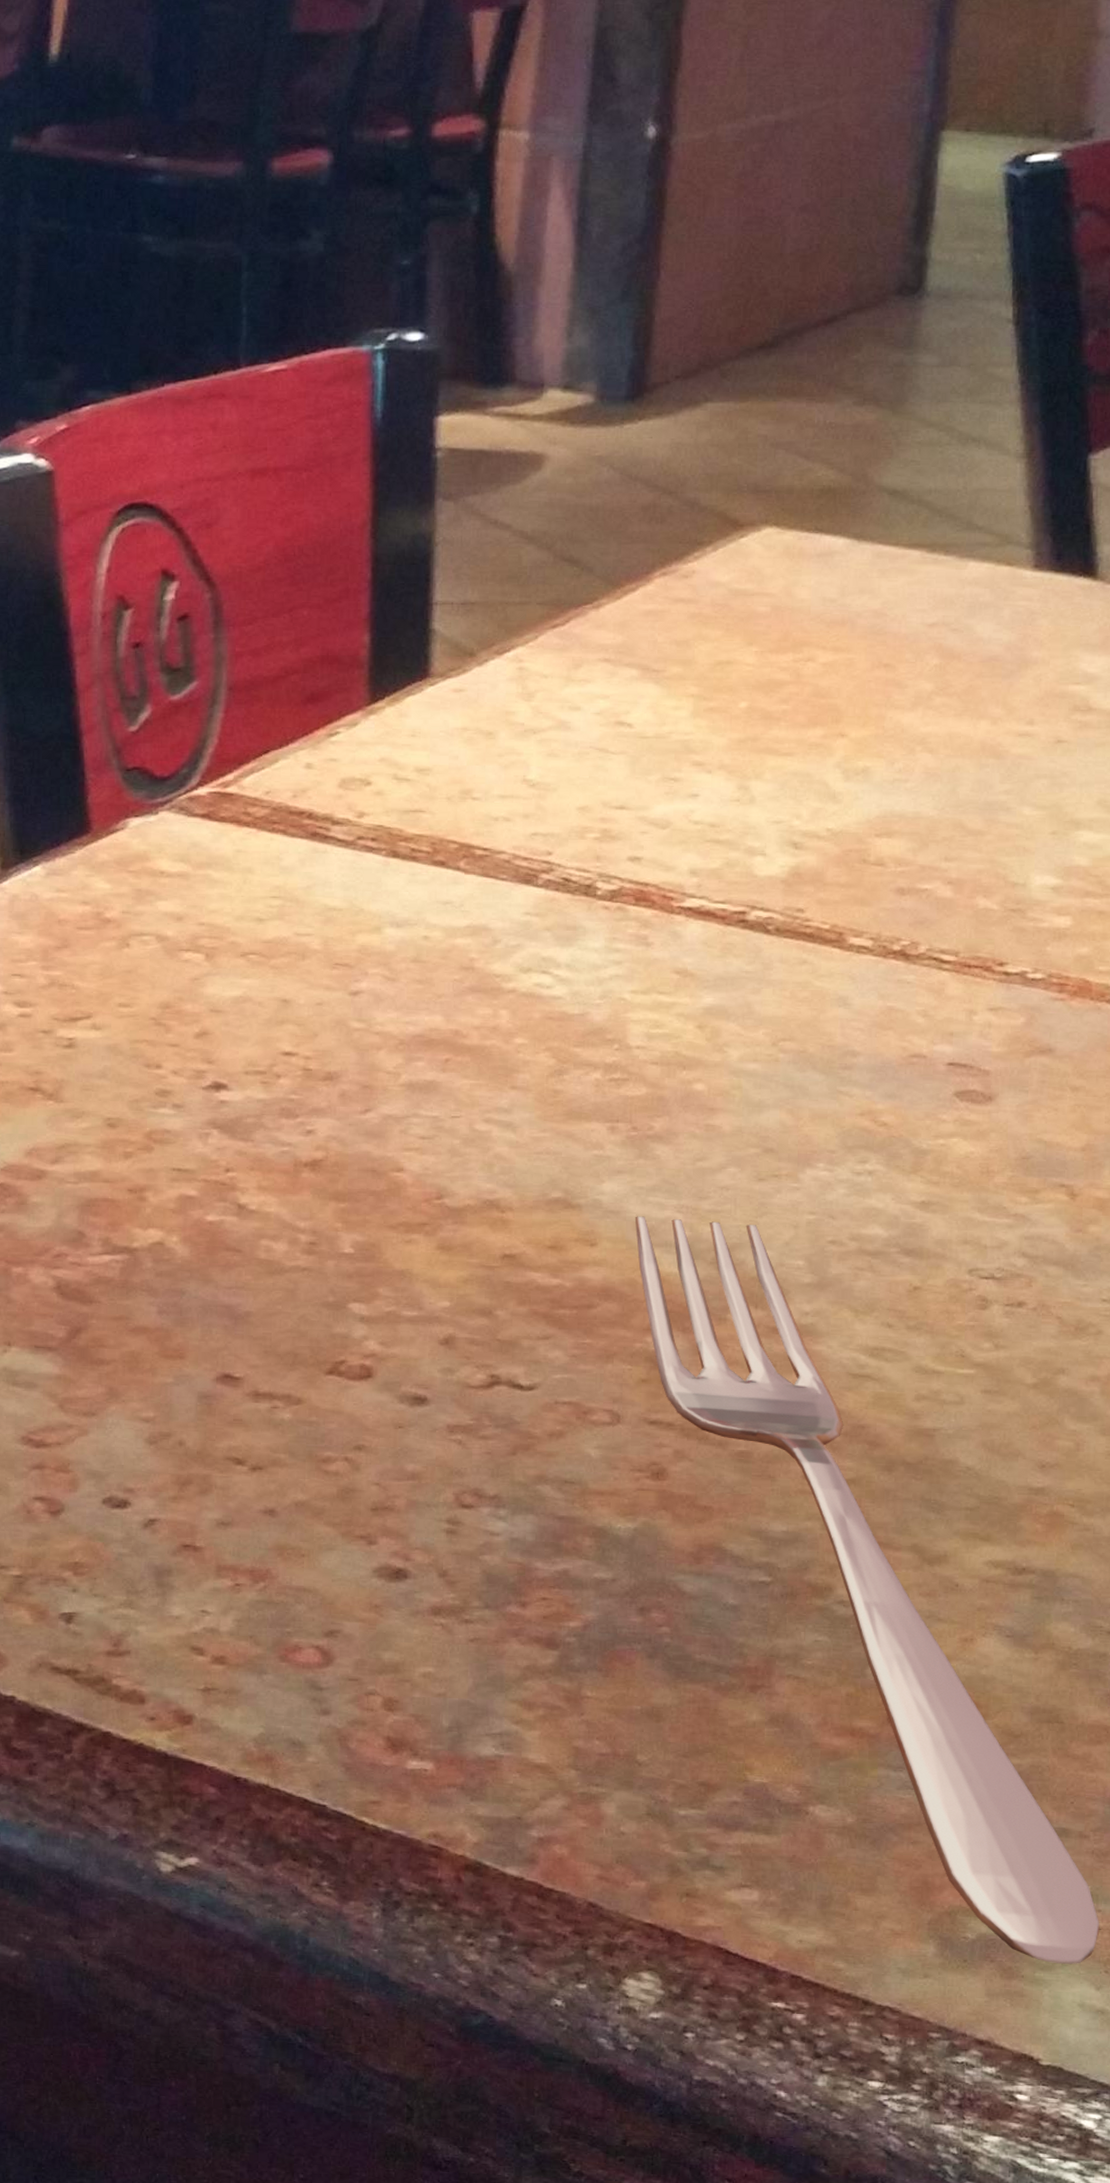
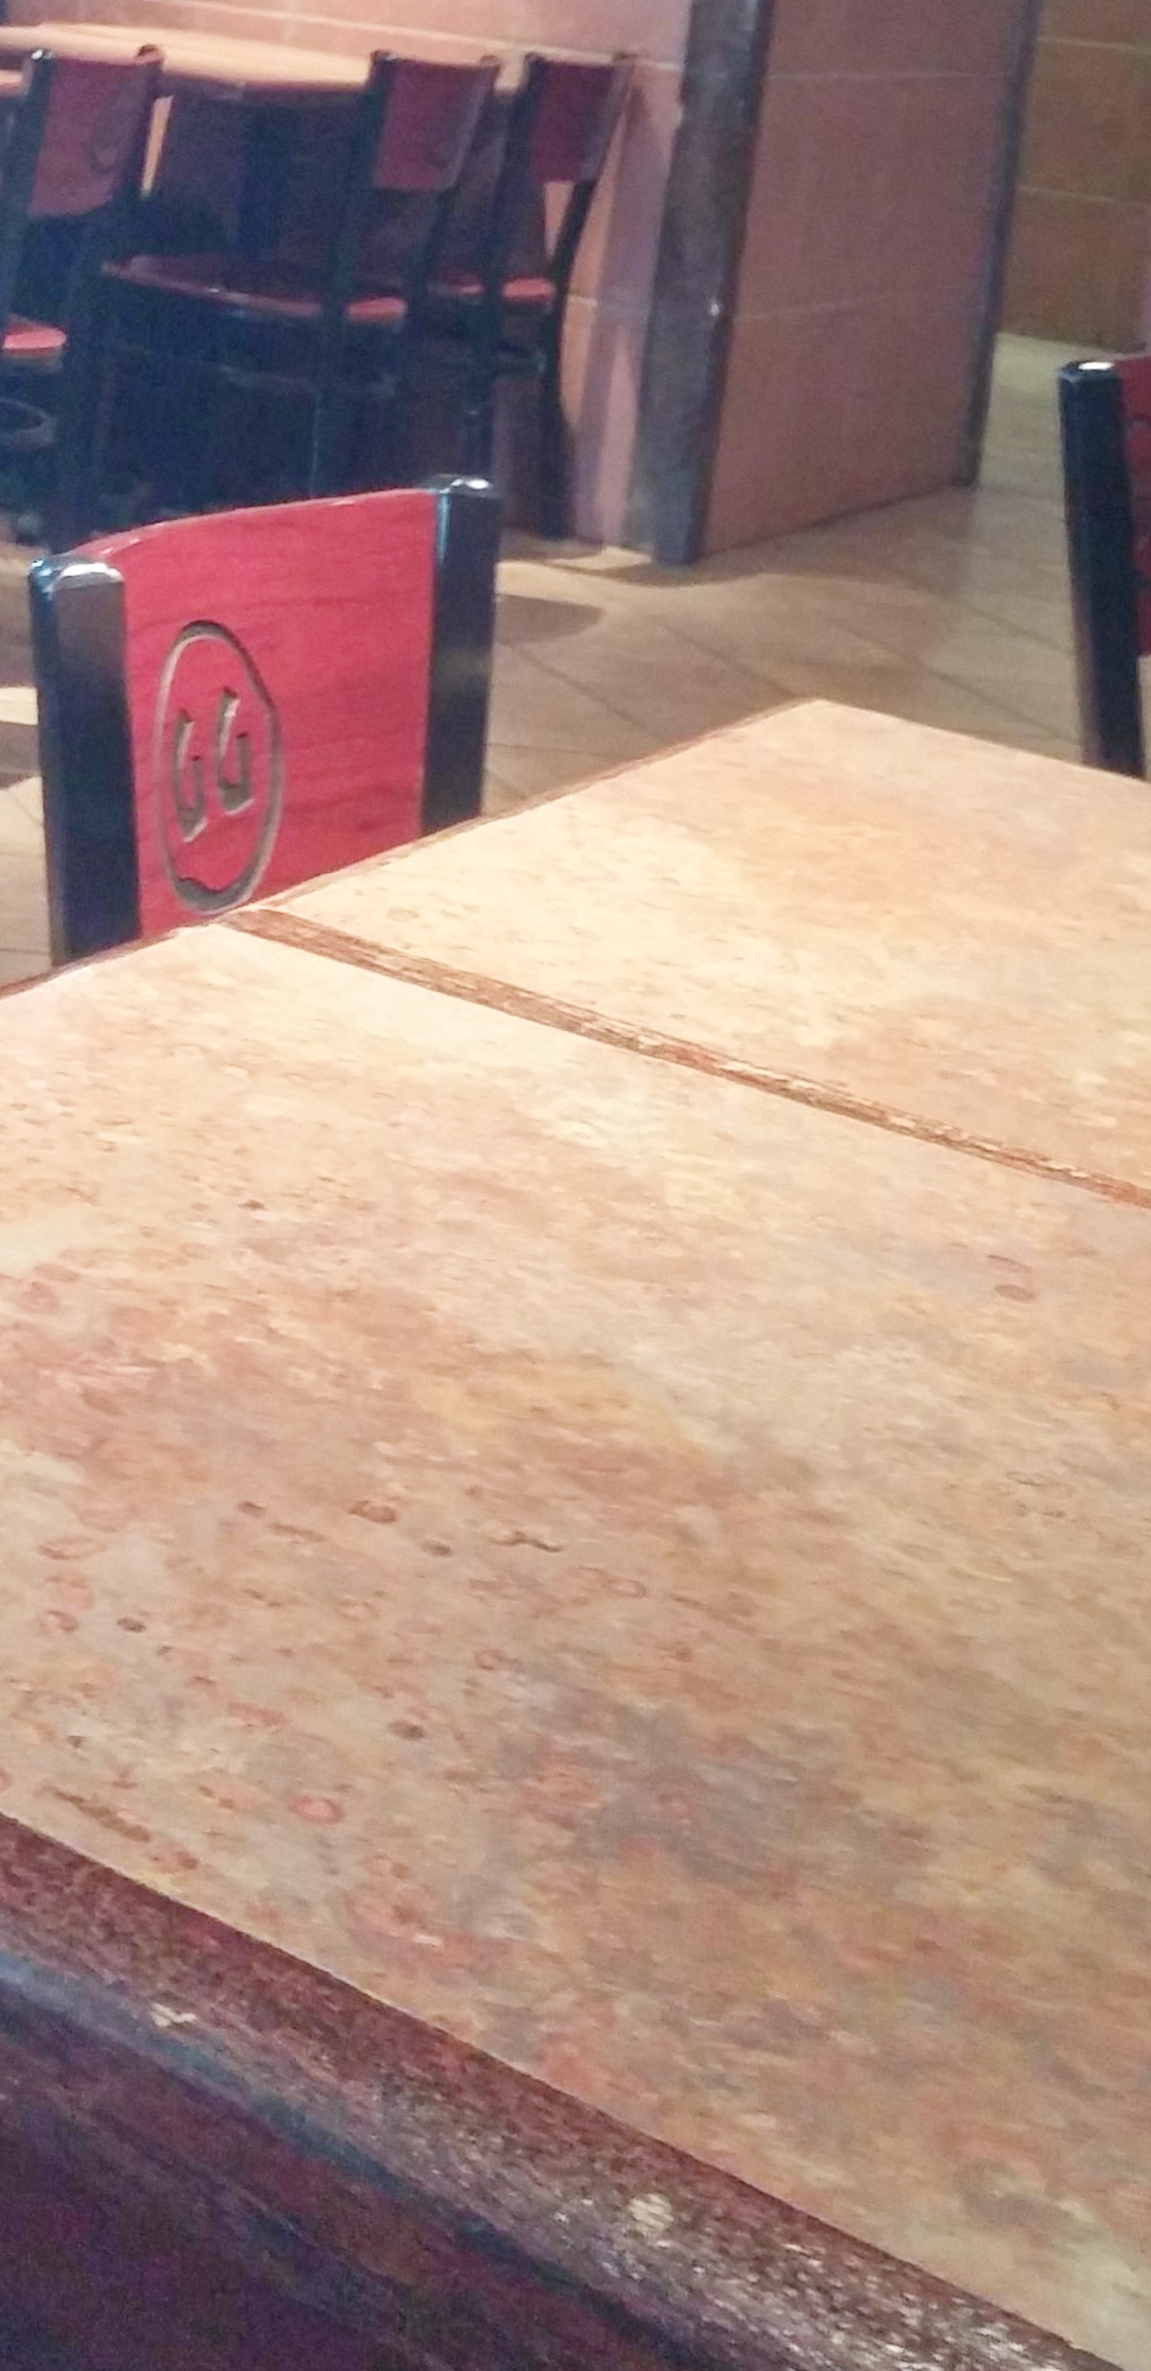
fork: present [634,1216,1100,1964] -> none [667,1381,1136,2239]

